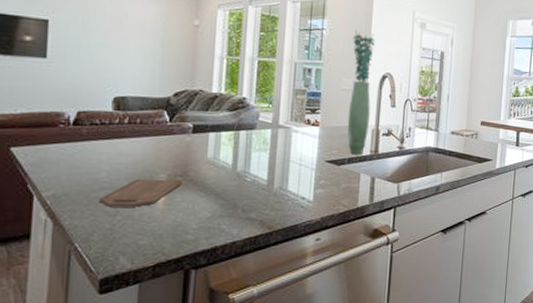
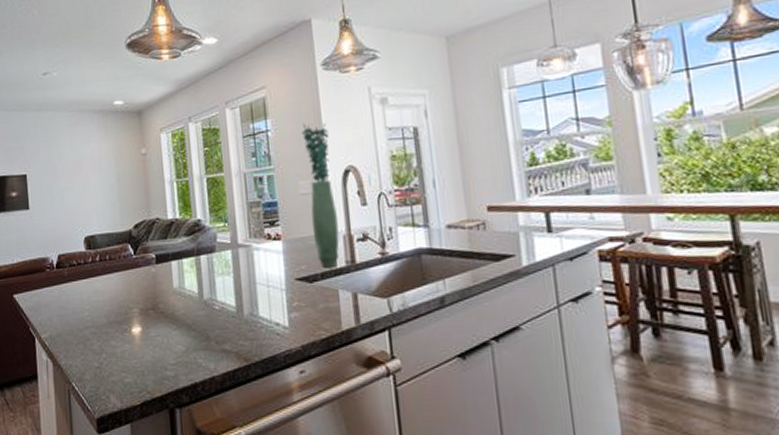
cutting board: present [99,179,182,207] -> none [86,313,154,345]

